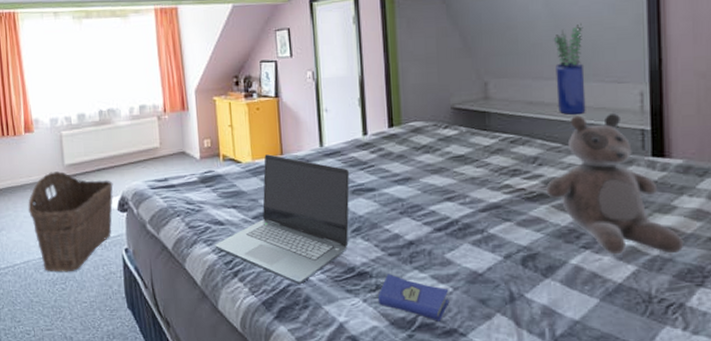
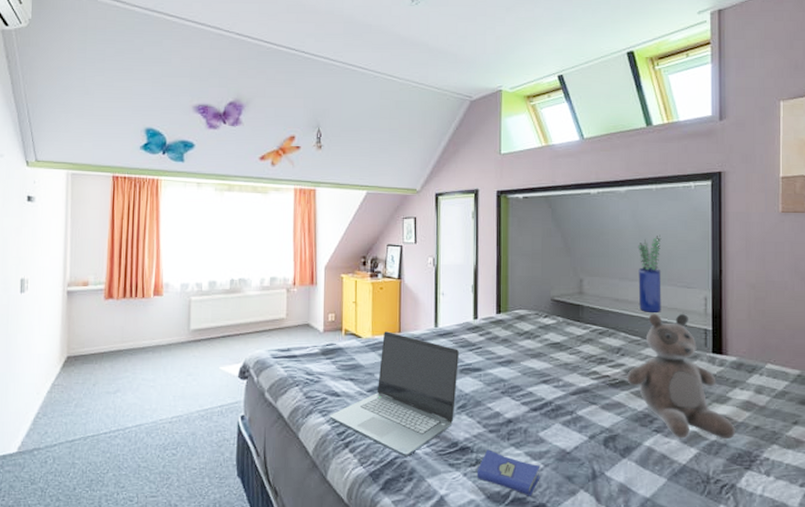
wicker basket: present [27,171,113,272] -> none [146,336,237,438]

